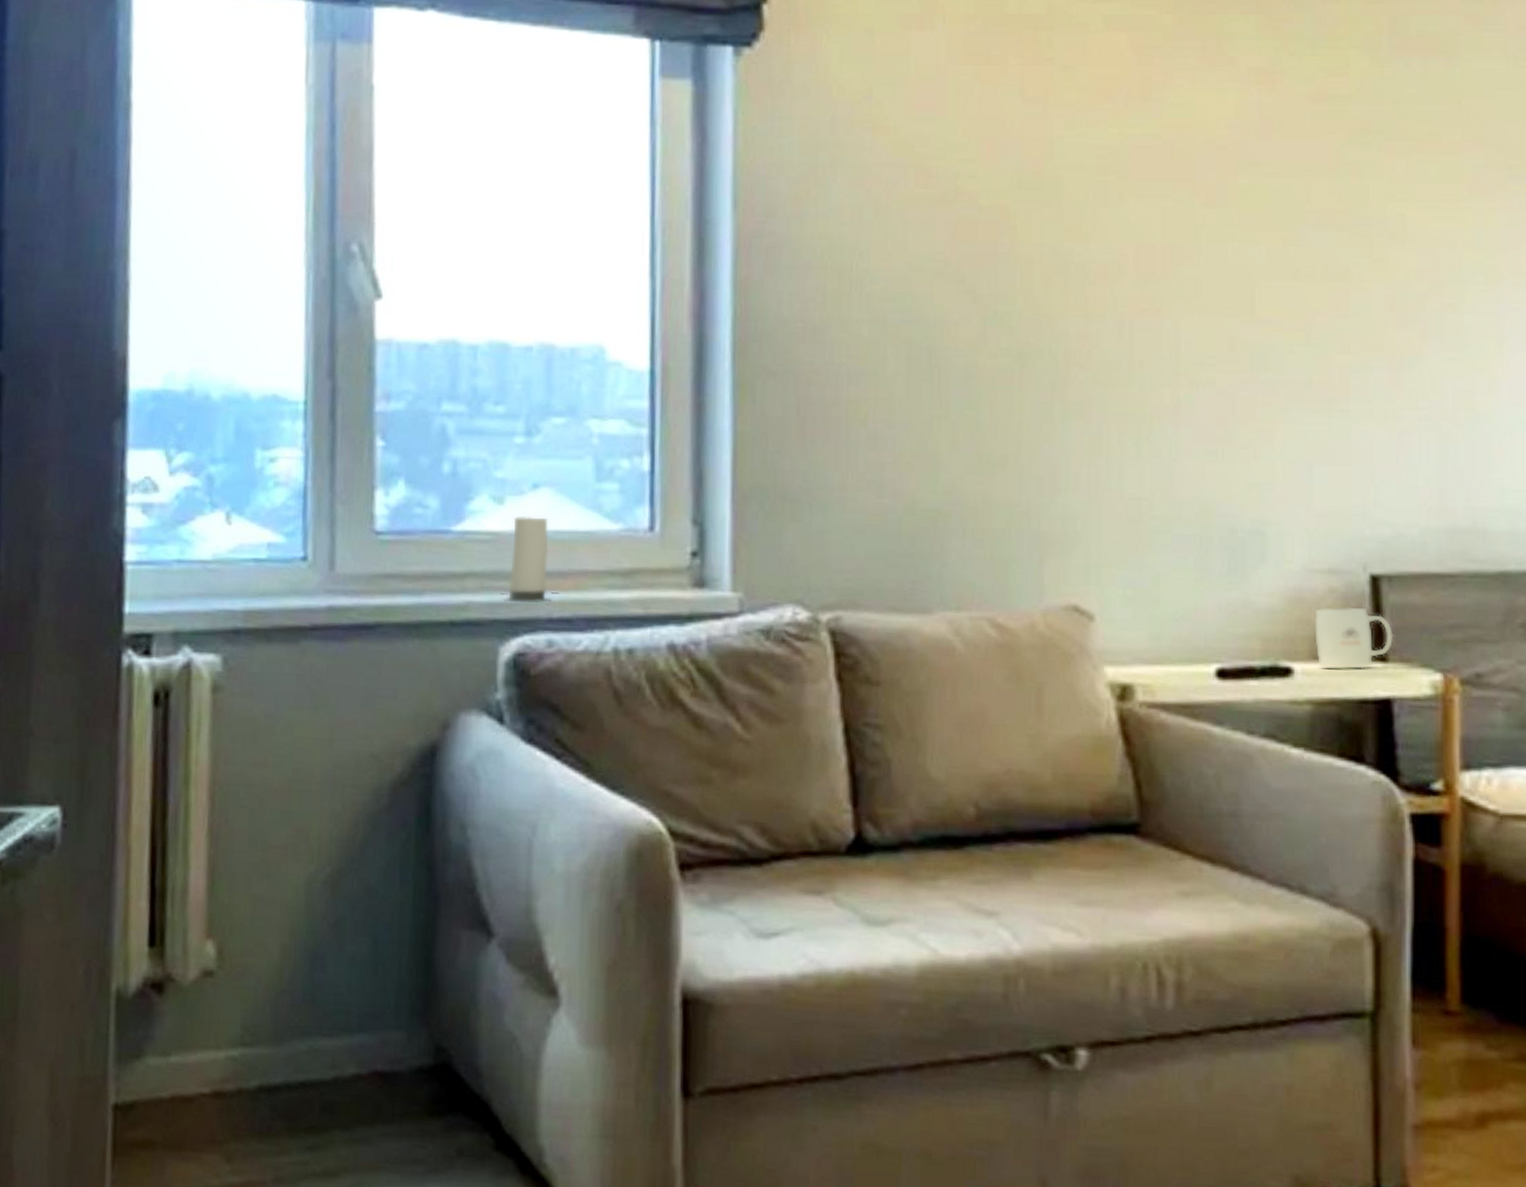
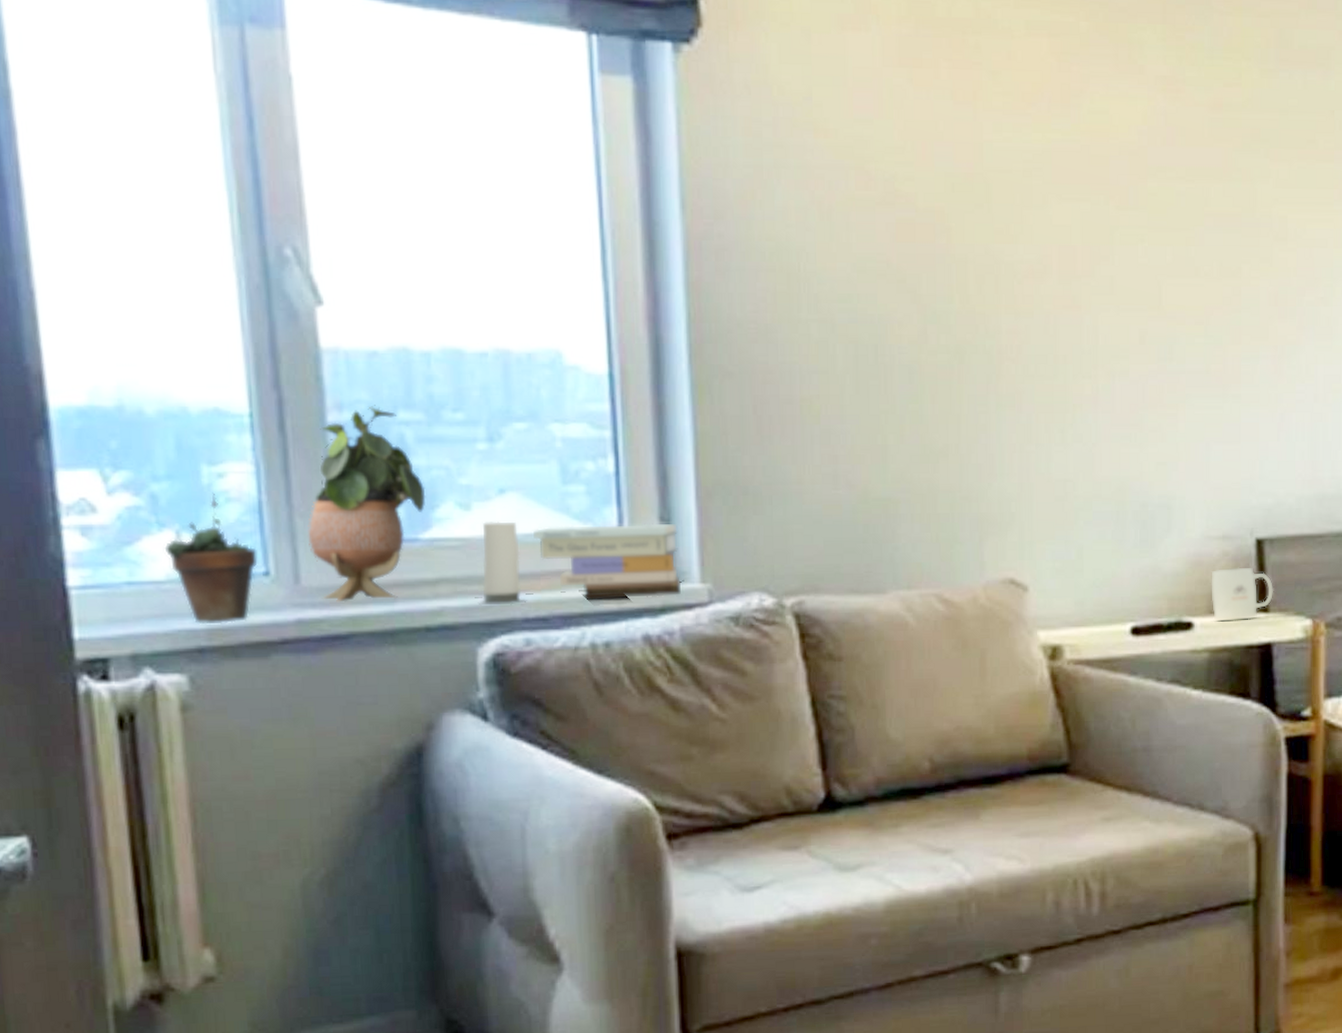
succulent plant: none [214,476,299,607] -> present [164,493,259,625]
potted plant: none [345,396,462,592] -> present [307,405,426,603]
books: none [563,525,711,604] -> present [533,523,681,600]

